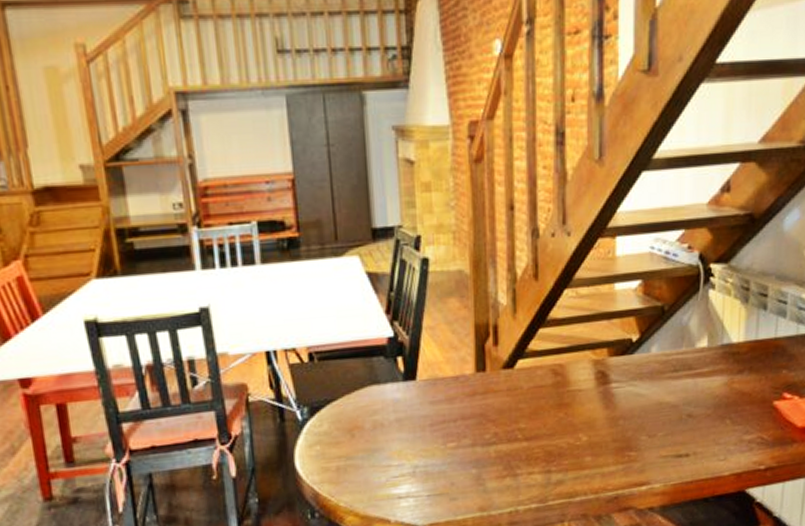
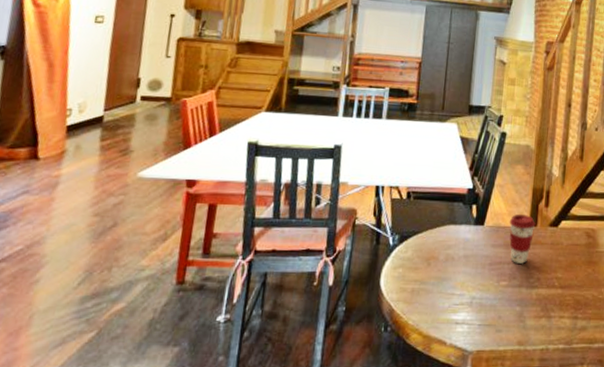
coffee cup: none [448,358,484,420] -> present [509,213,536,264]

